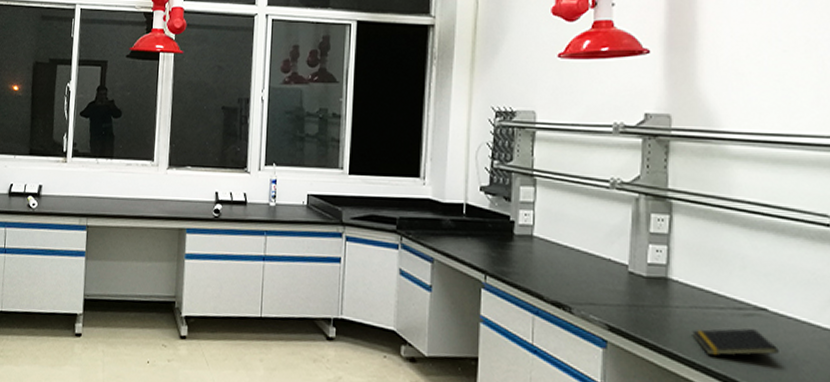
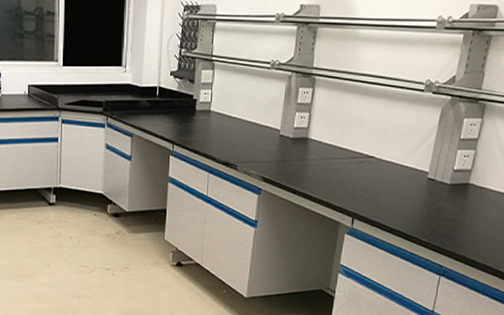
notepad: present [692,328,779,356] -> none [321,171,379,194]

